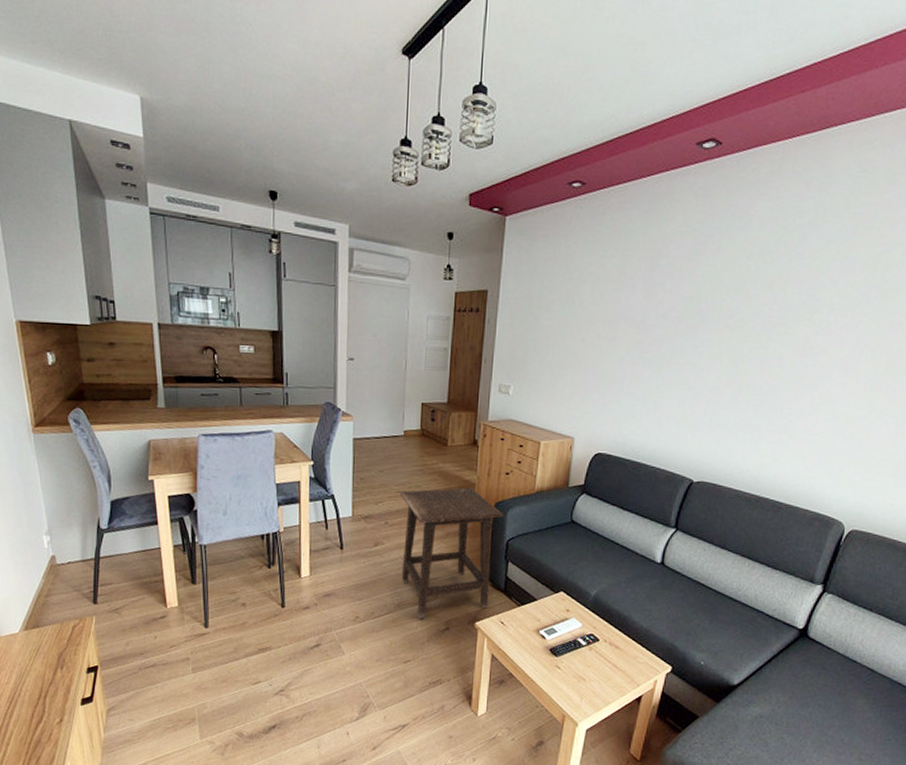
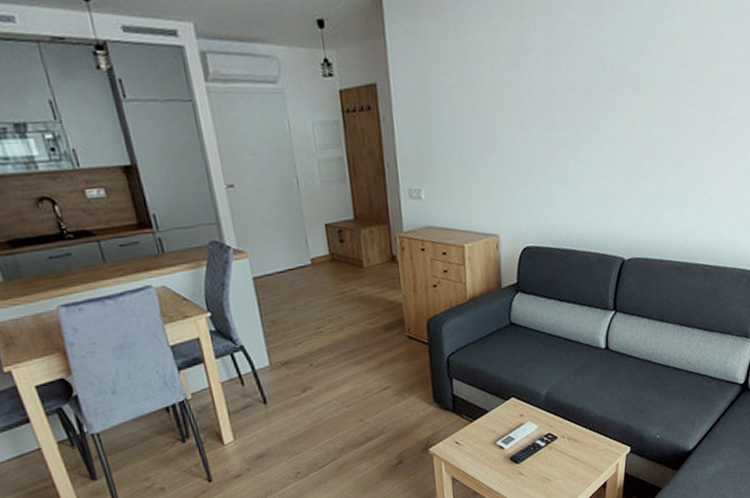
side table: present [399,487,504,619] -> none [319,308,440,459]

